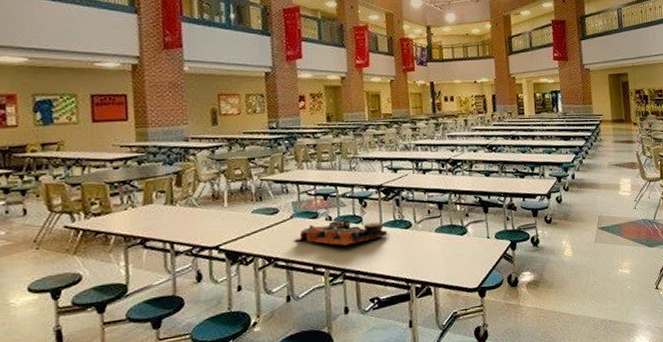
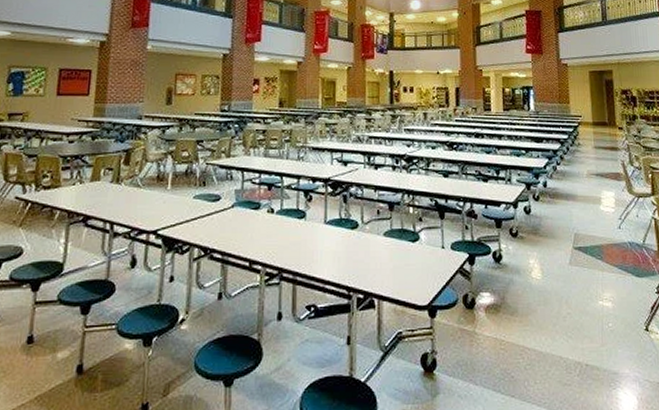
food tray: present [295,220,389,246] -> none [234,214,333,242]

